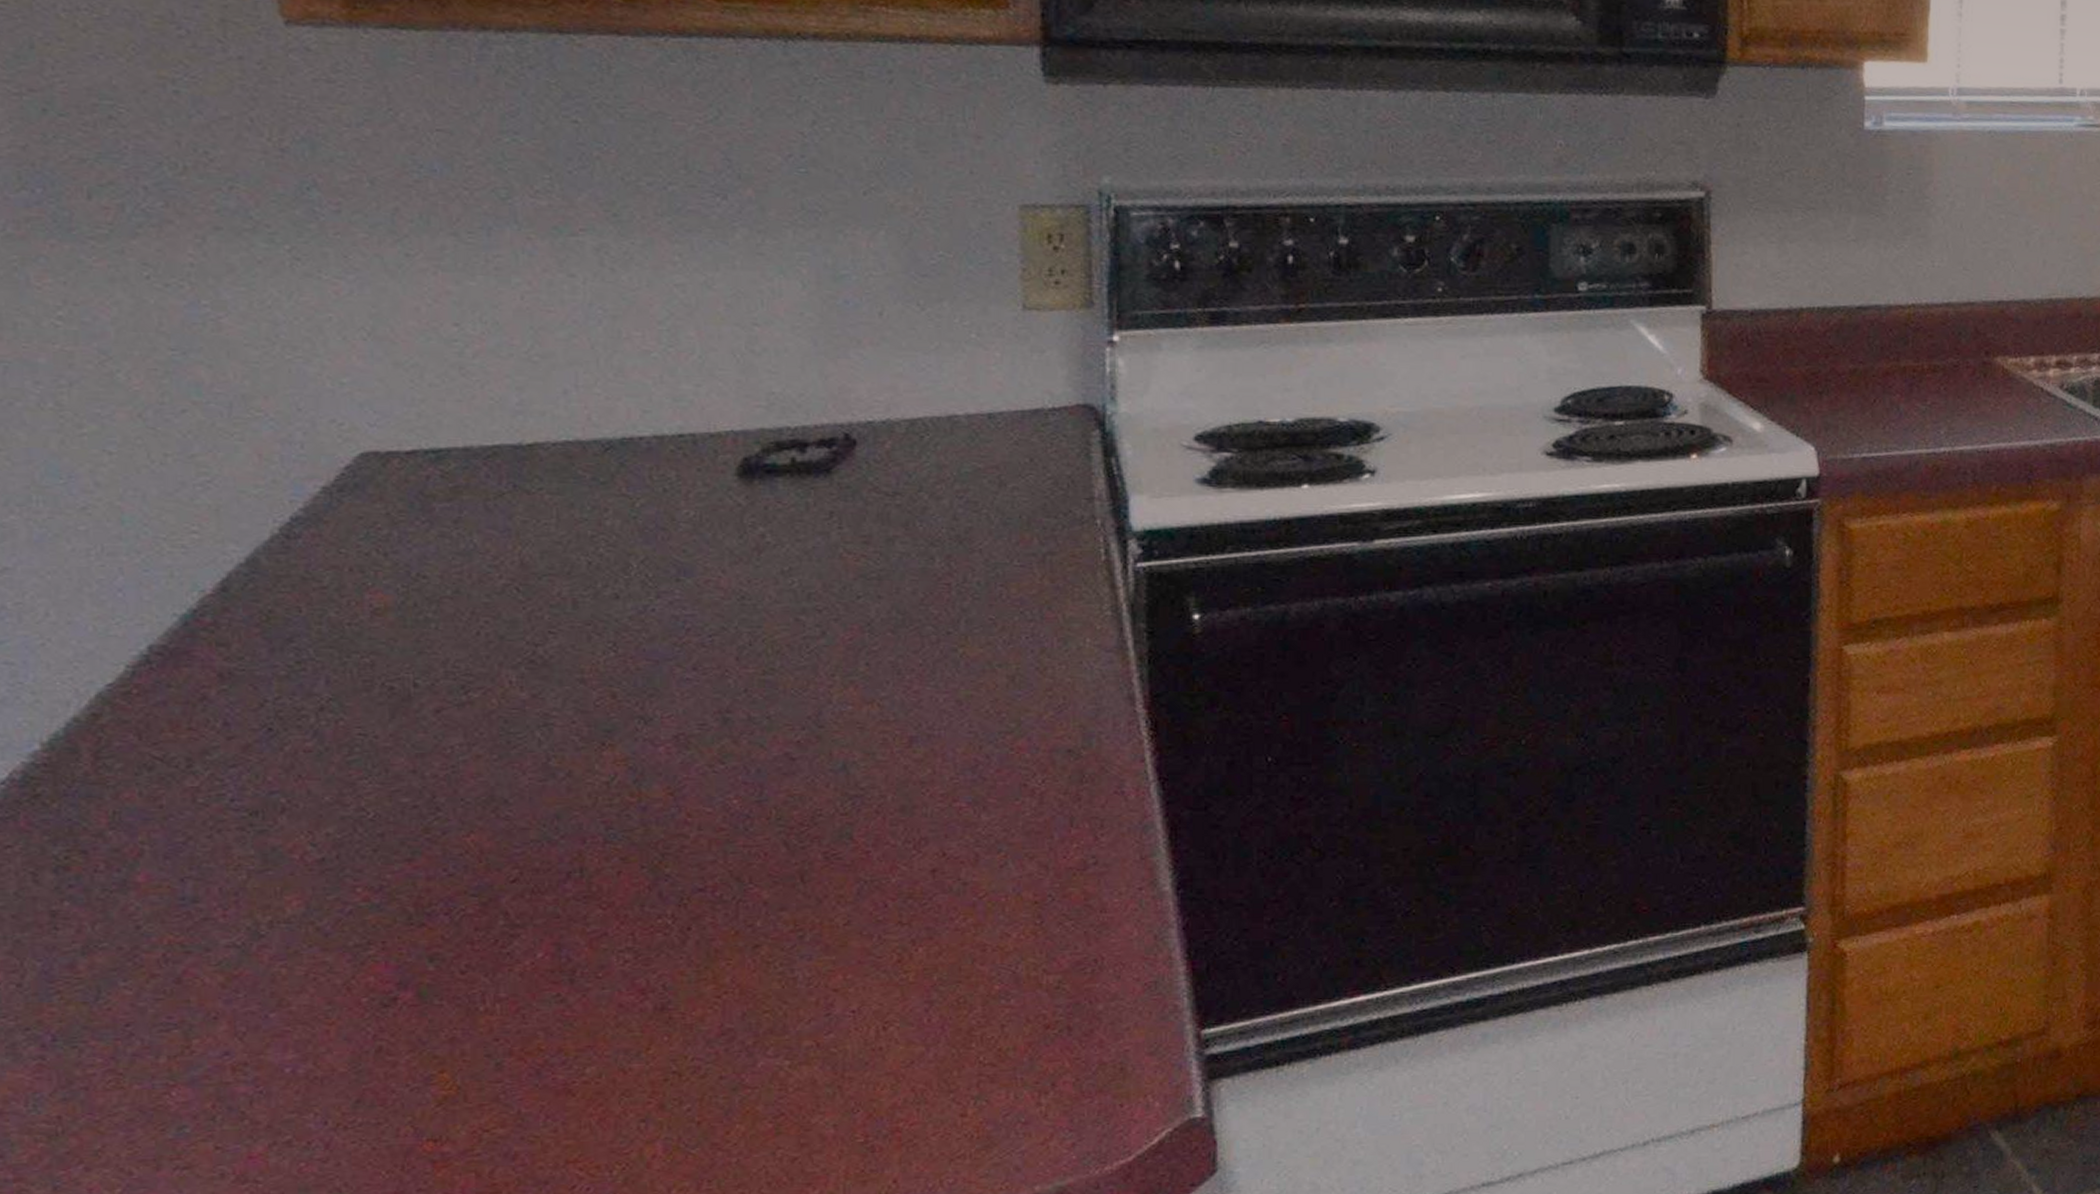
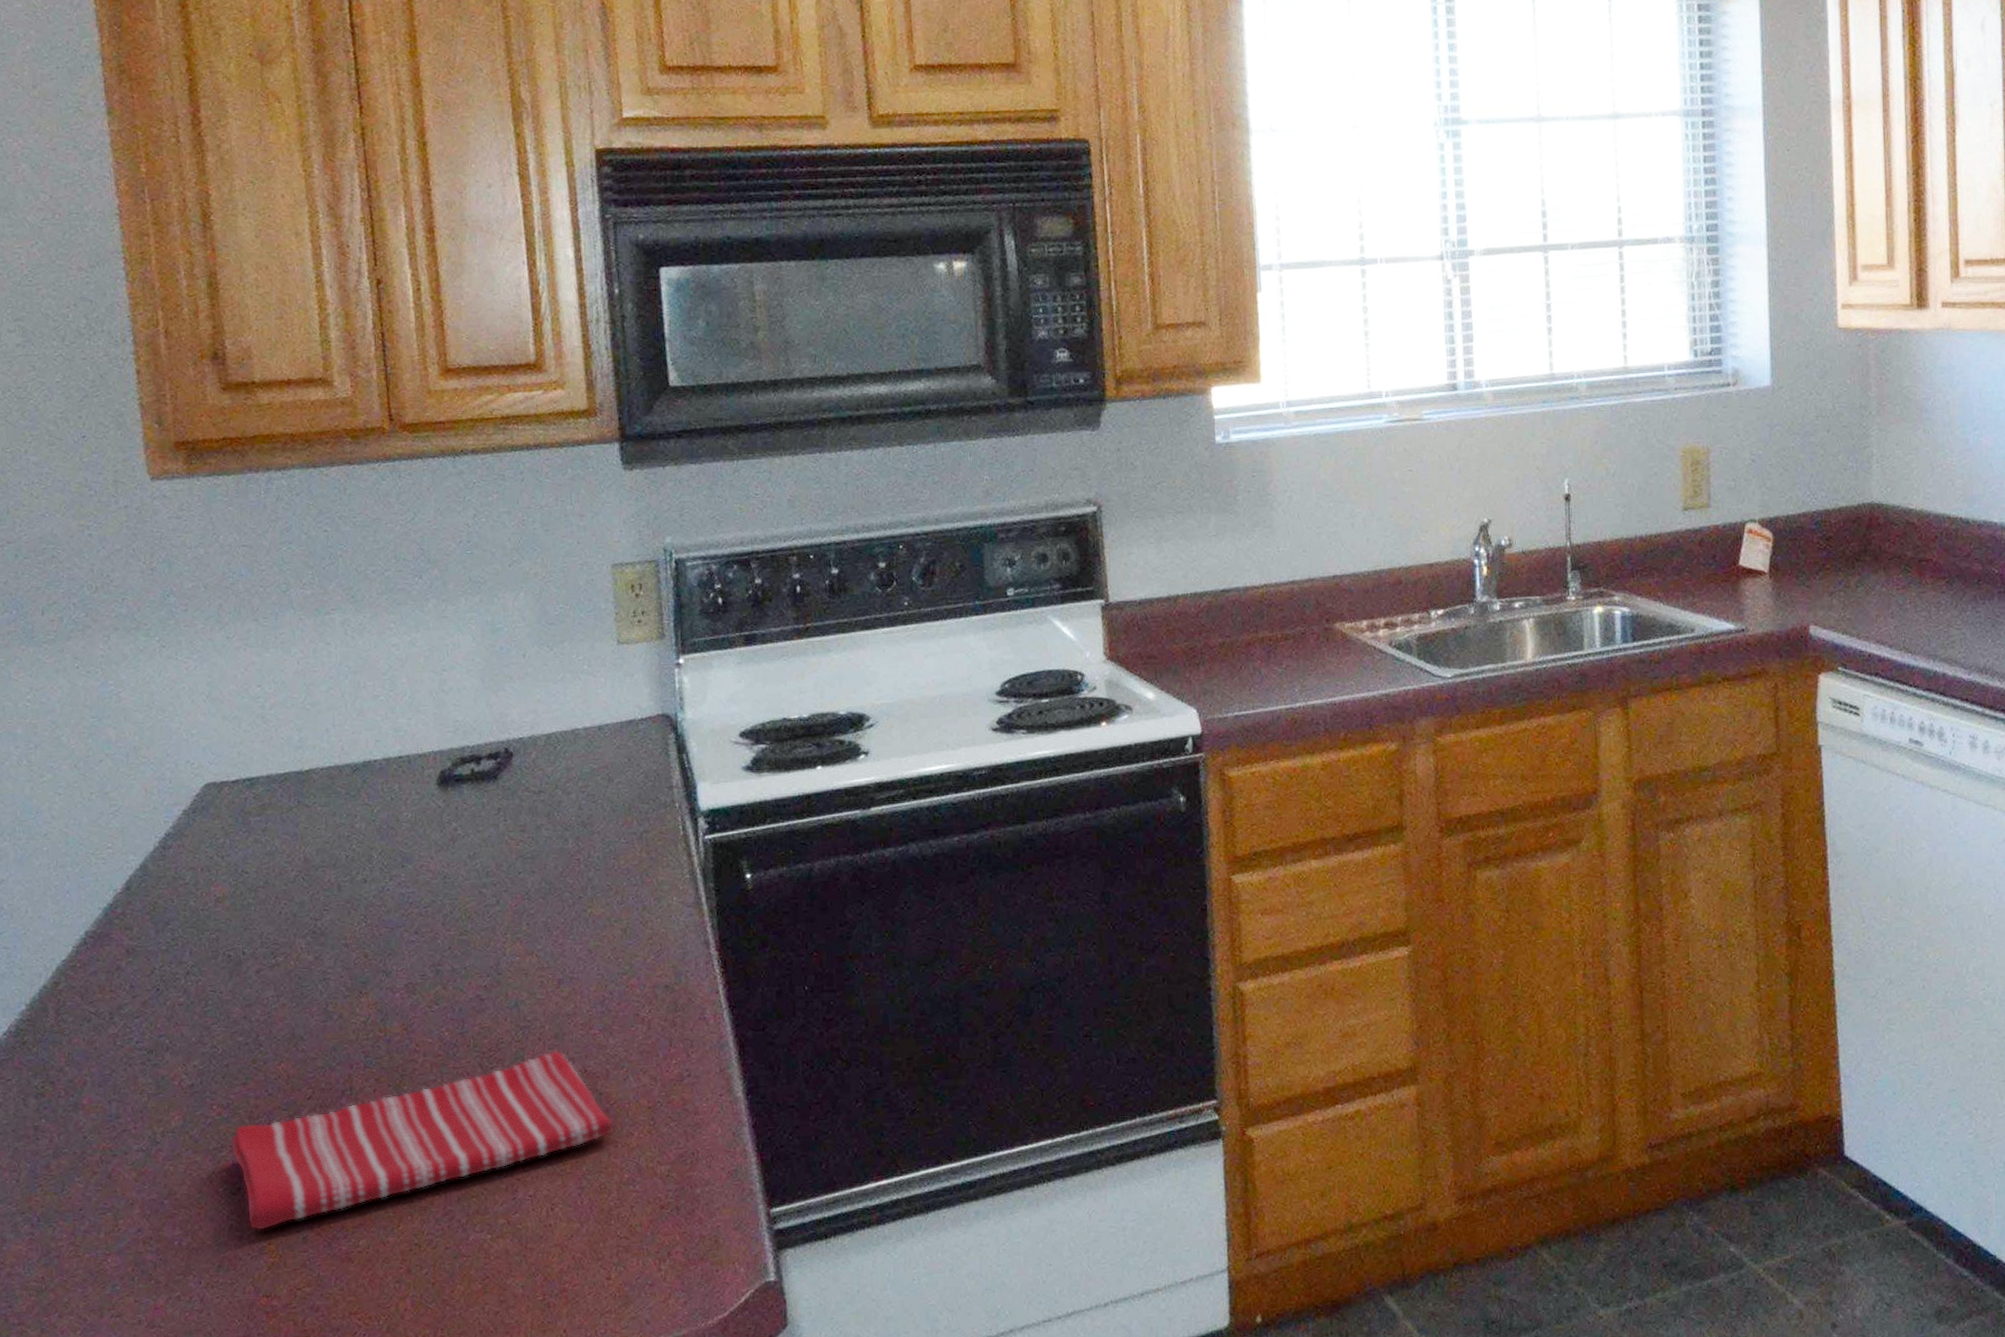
dish towel: none [383,827,982,1055] -> present [231,1050,614,1231]

